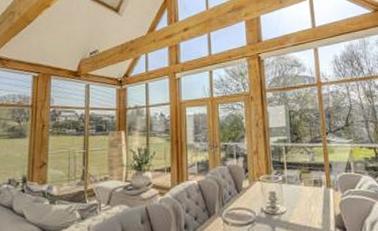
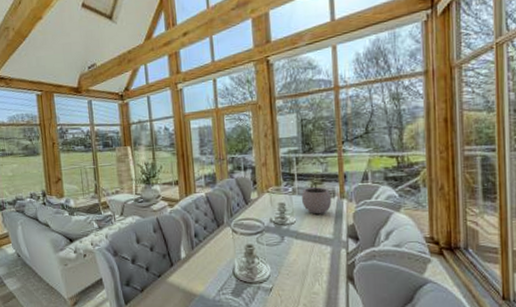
plant pot: none [290,170,320,204] -> present [301,181,332,215]

